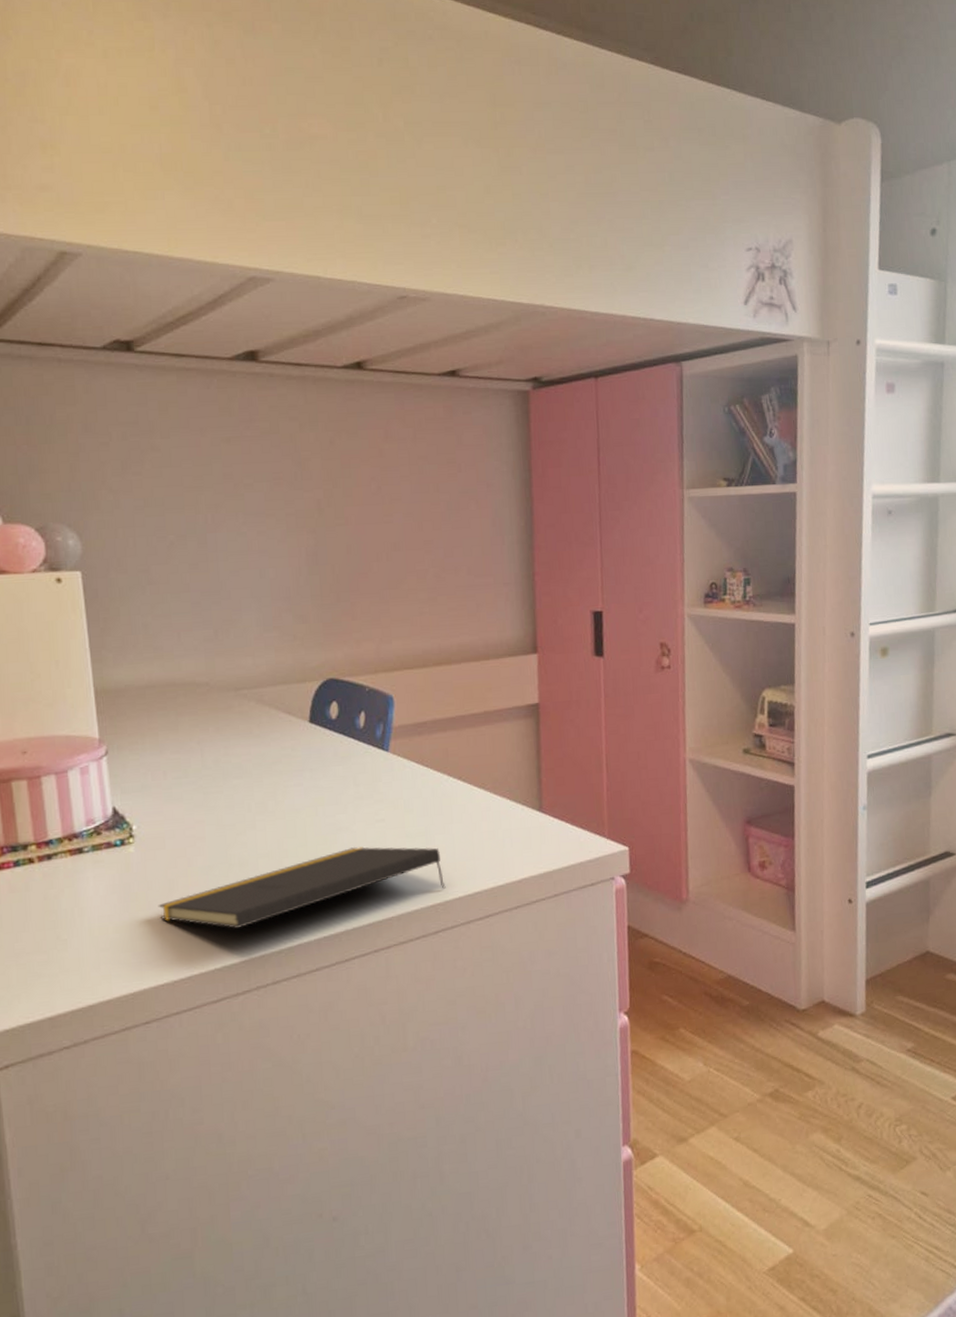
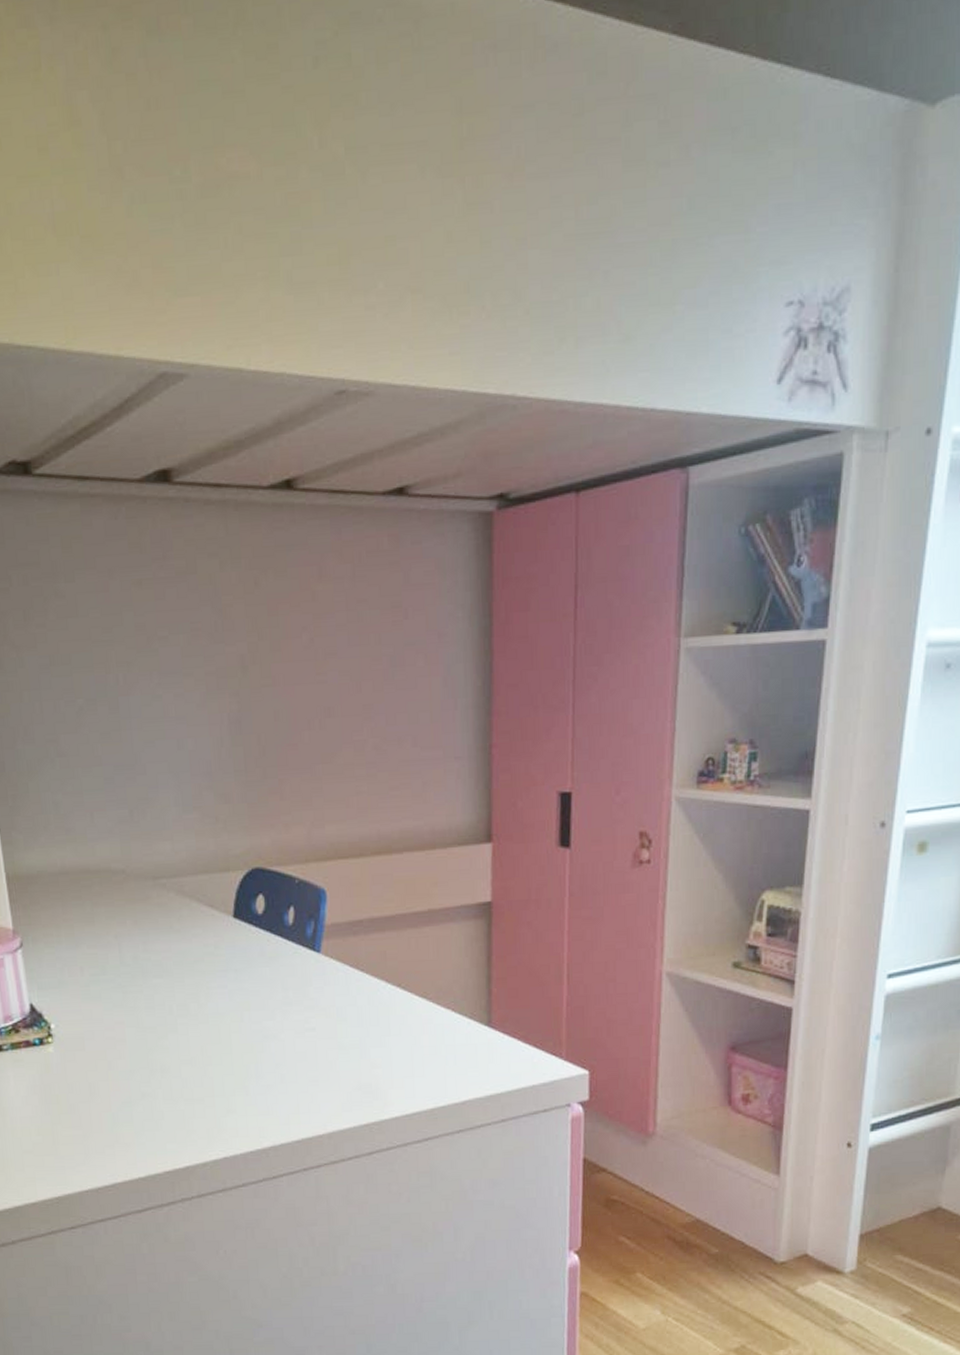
notepad: present [158,847,446,929] -> none [79,1057,381,1138]

